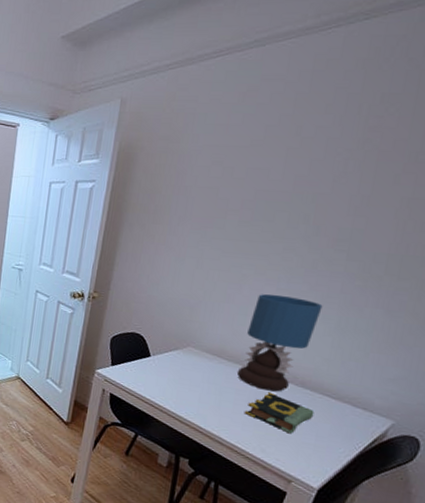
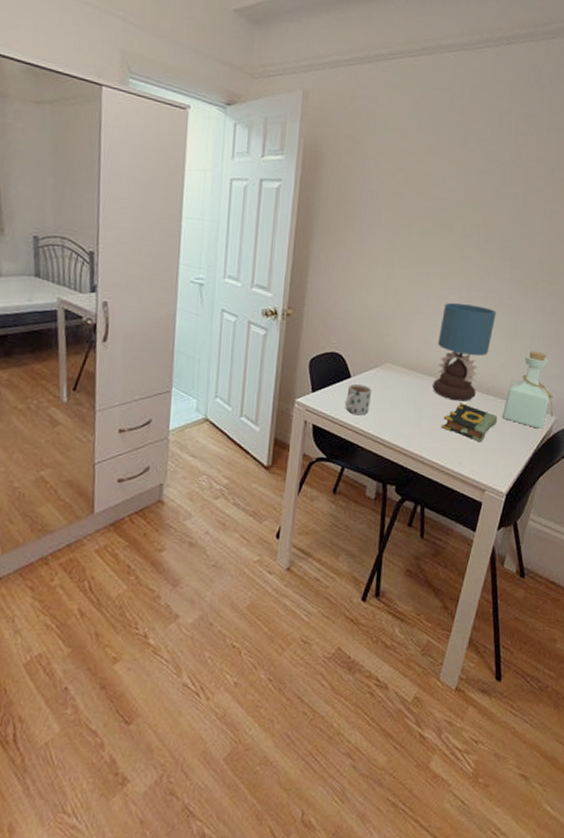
mug: none [142,362,172,392] -> present [345,383,373,416]
bottle: none [321,348,393,432] -> present [503,350,554,429]

